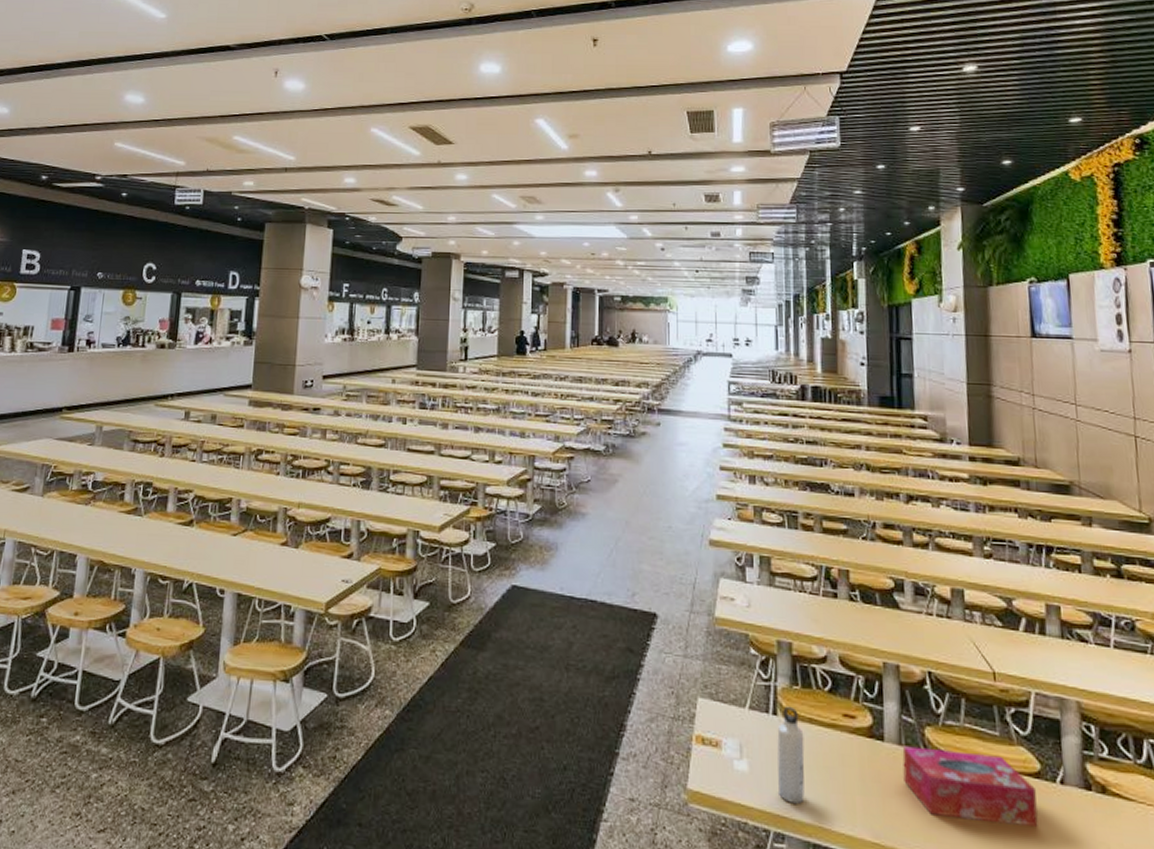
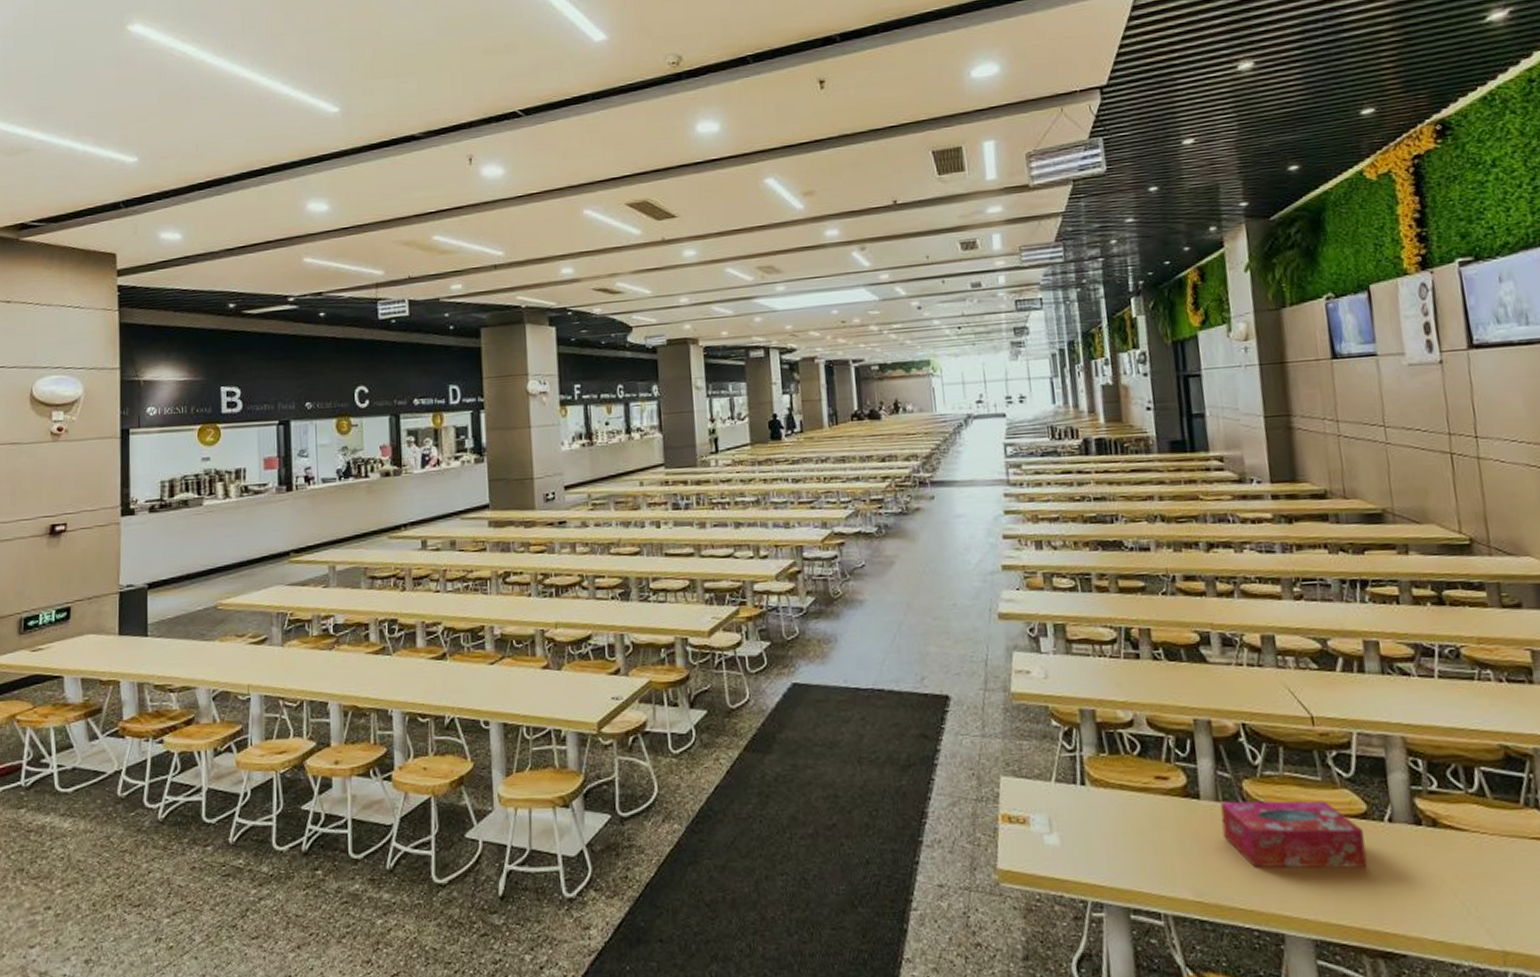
water bottle: present [777,706,805,804] -> none [1086,774,1121,872]

